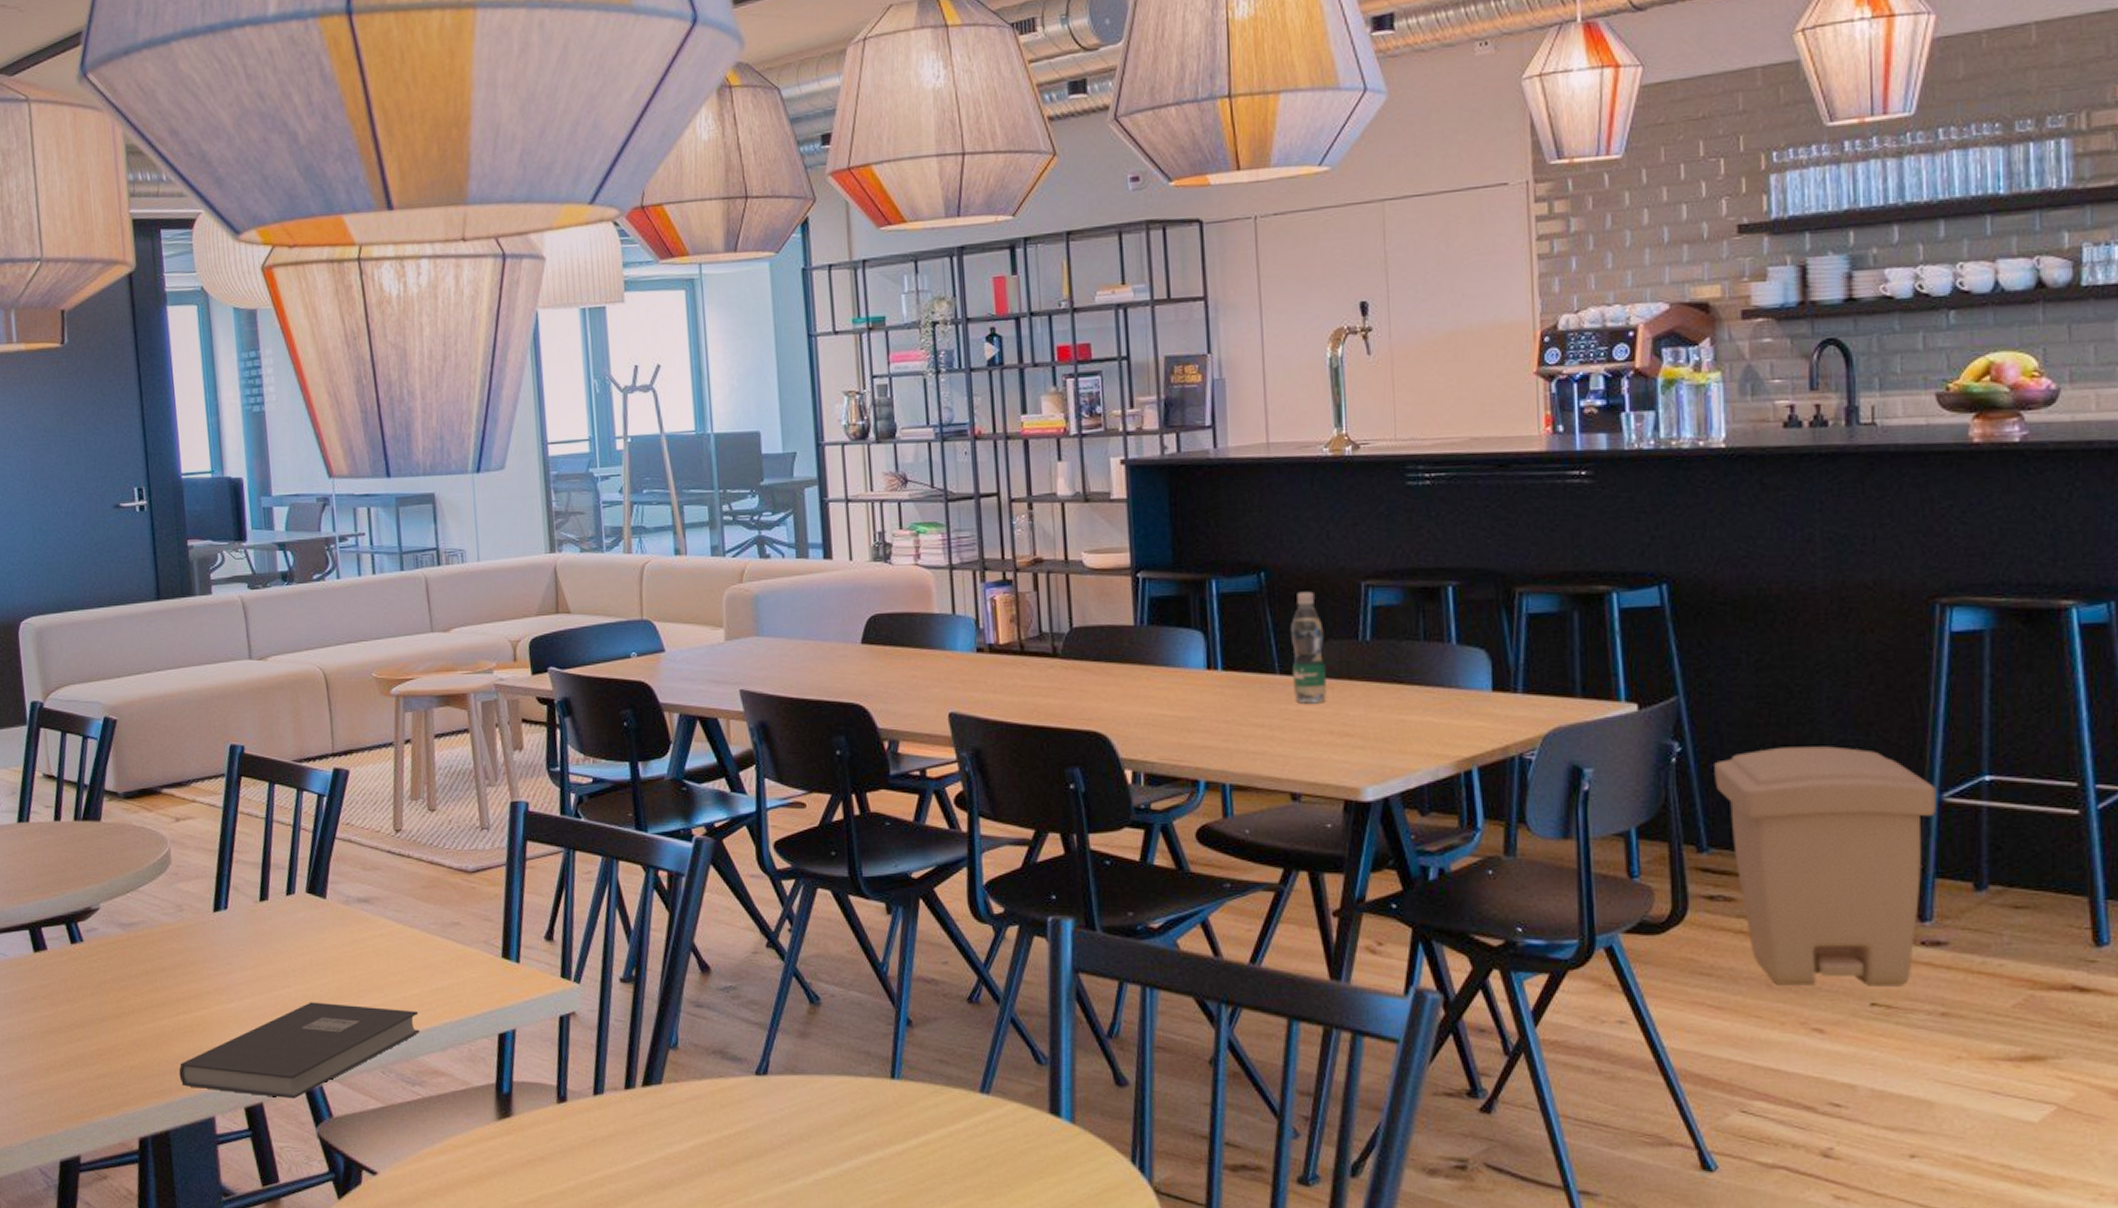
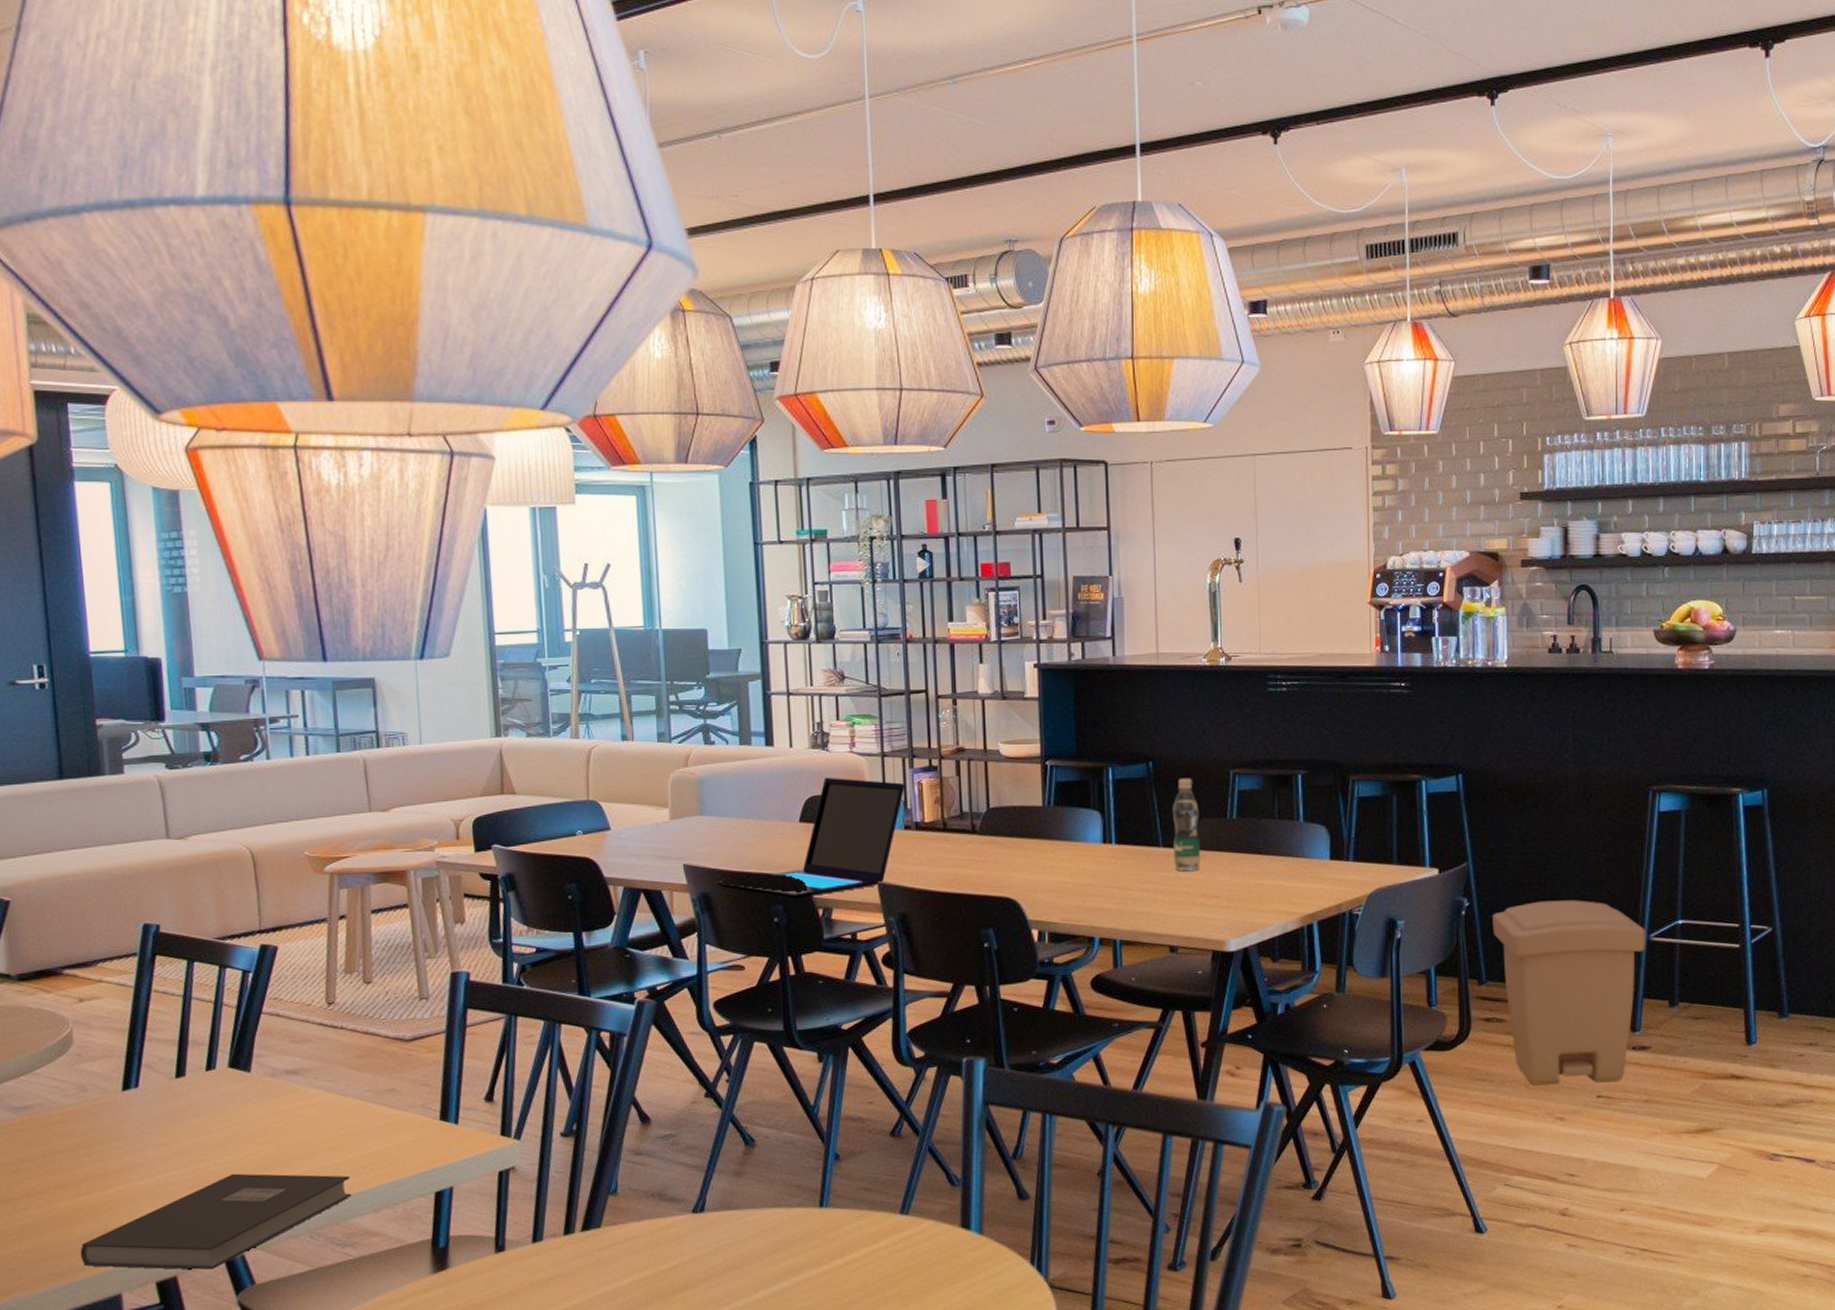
laptop: none [773,593,977,730] -> present [715,777,905,899]

